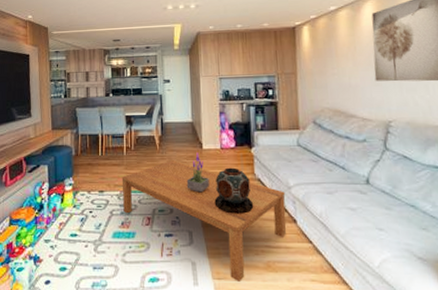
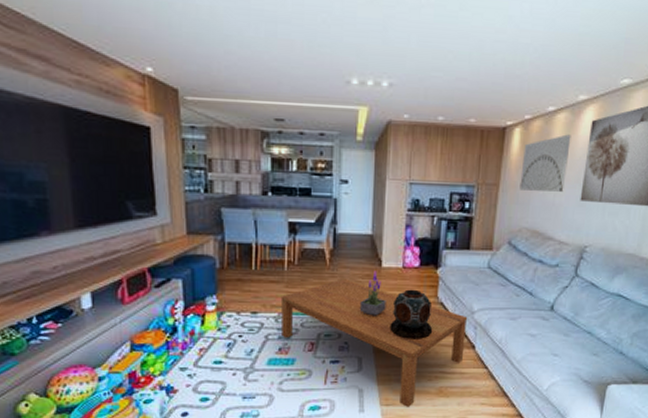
wall art: none [314,26,358,76] -> present [519,134,571,192]

